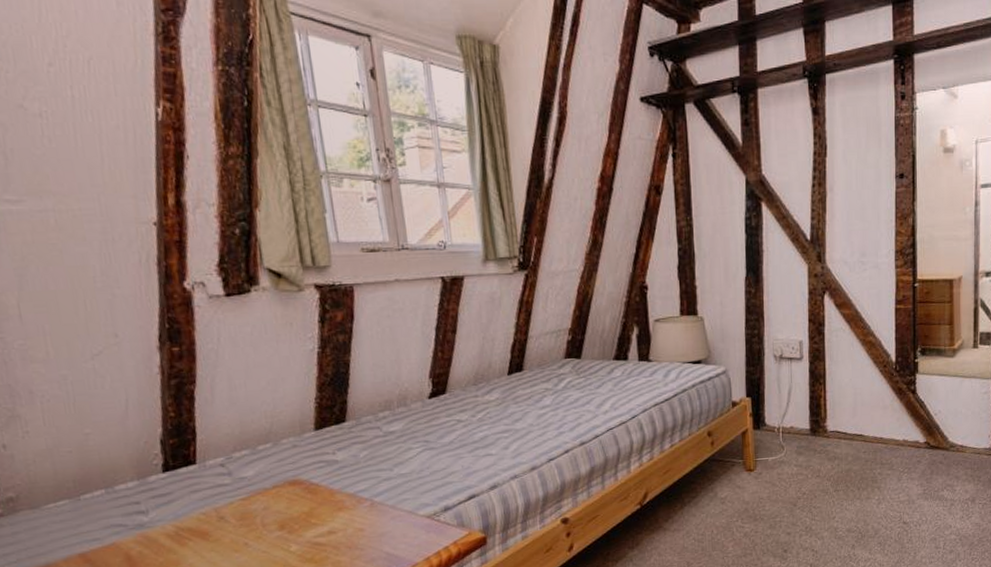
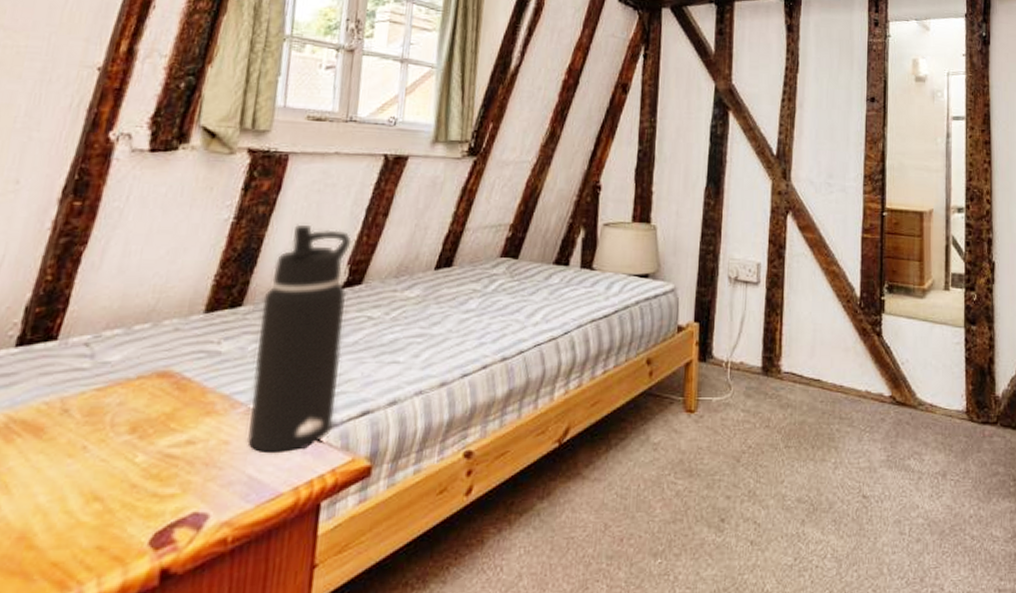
water bottle: none [362,347,447,536] -> present [247,224,352,454]

